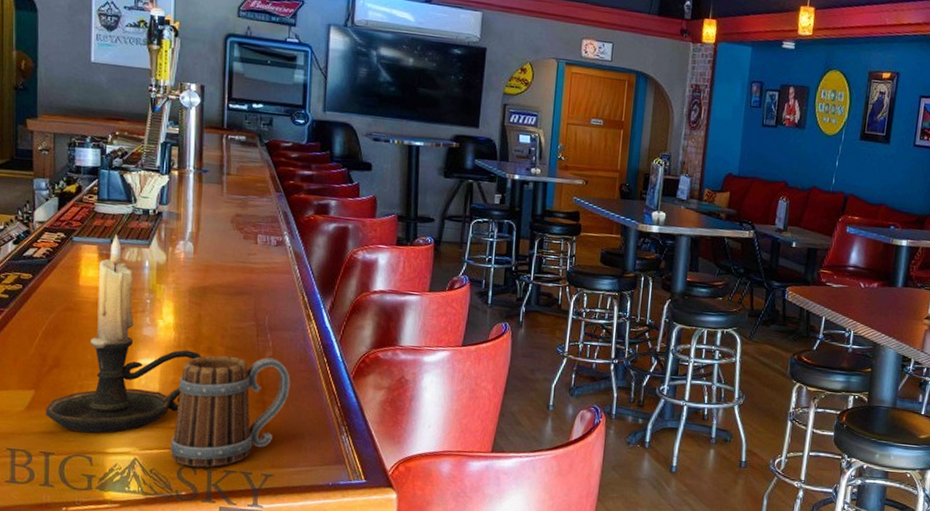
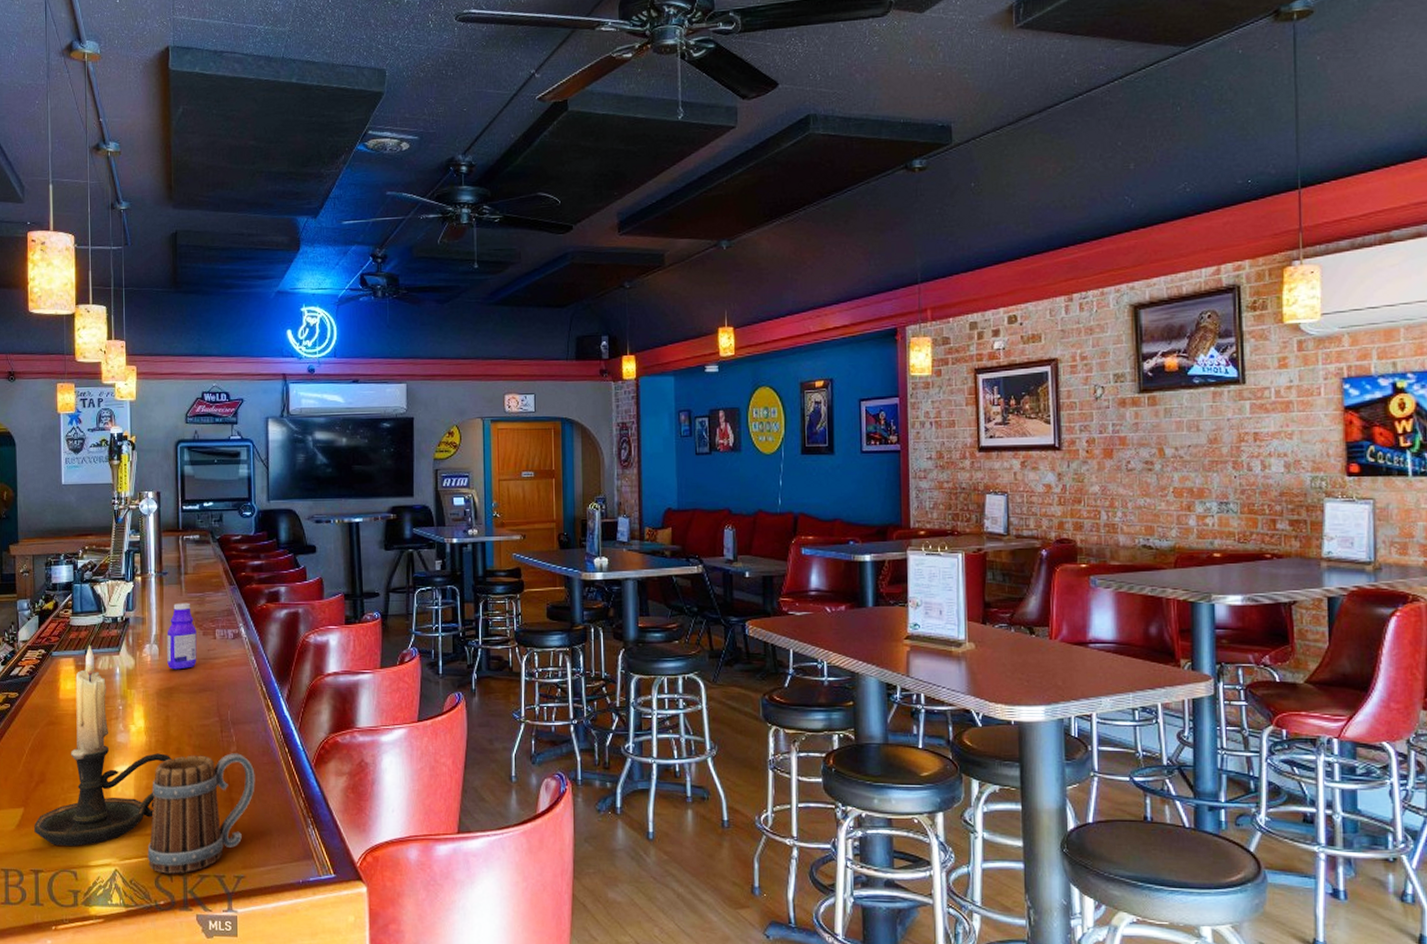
bottle: none [202,203,237,271] -> present [167,602,197,670]

